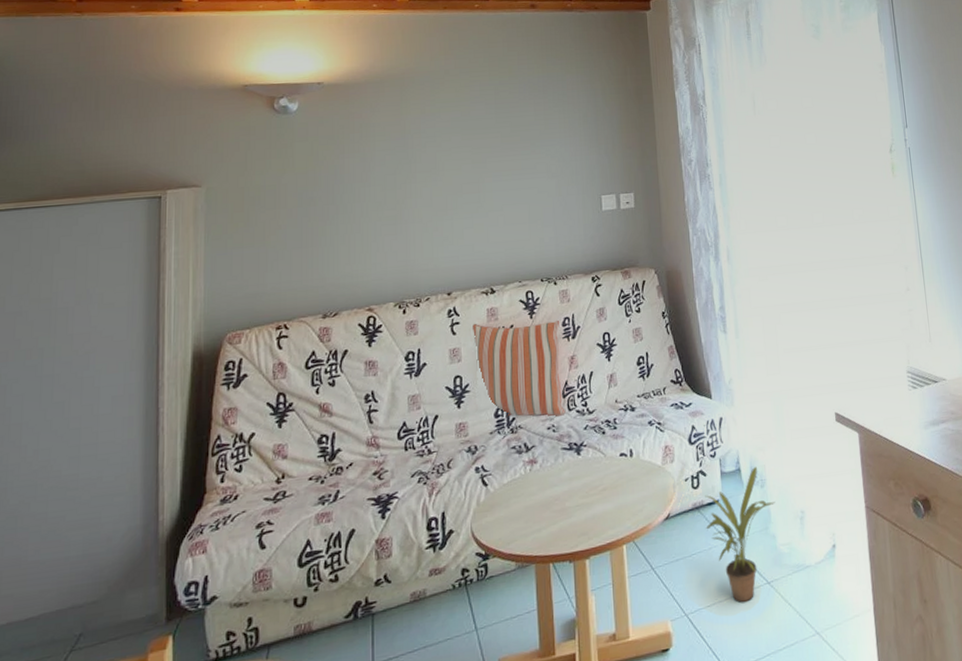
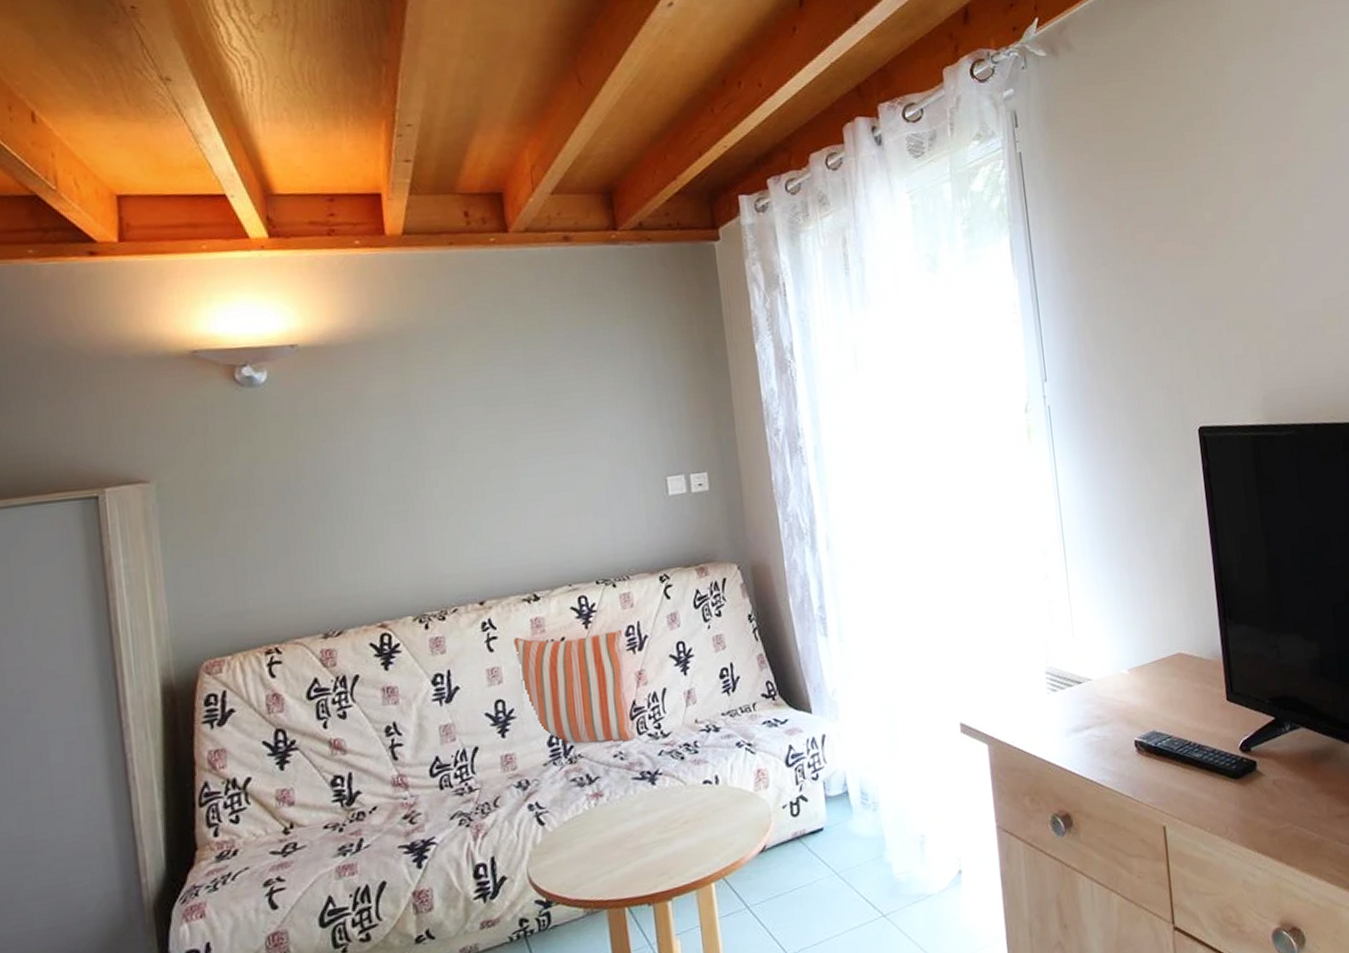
potted plant: present [705,467,775,602] -> none [807,788,891,939]

